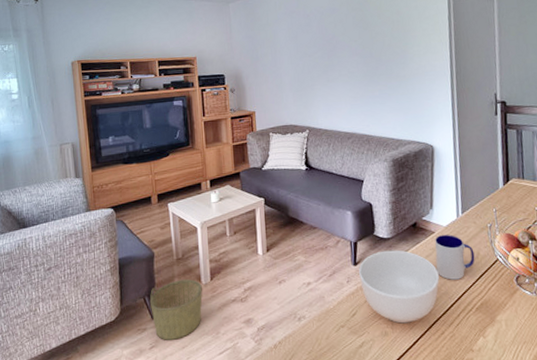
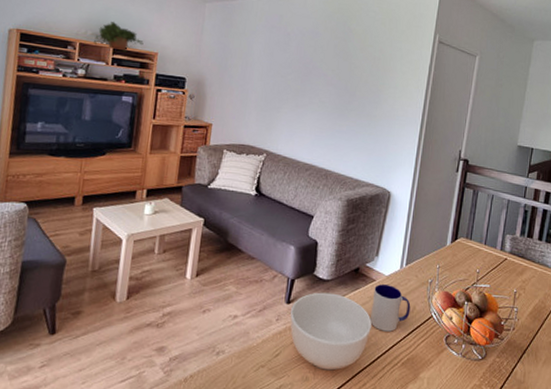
potted plant: none [140,37,183,63] -> present [93,21,144,53]
basket: present [149,279,203,340] -> none [49,294,116,361]

